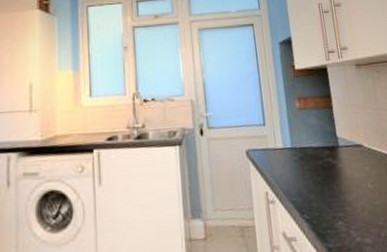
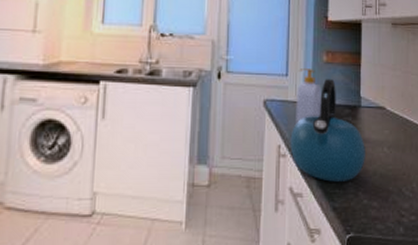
soap bottle: none [274,116,301,170] -> present [296,69,322,123]
kettle: none [276,123,352,223] -> present [290,79,365,182]

